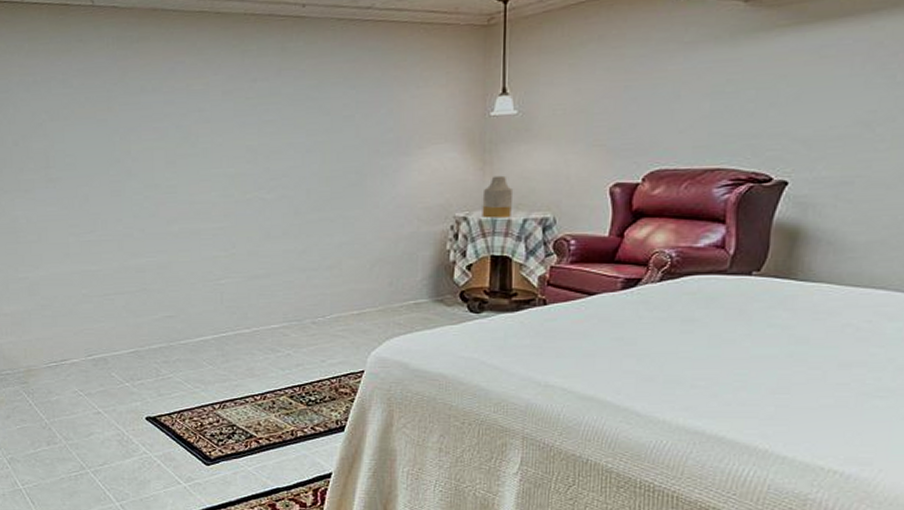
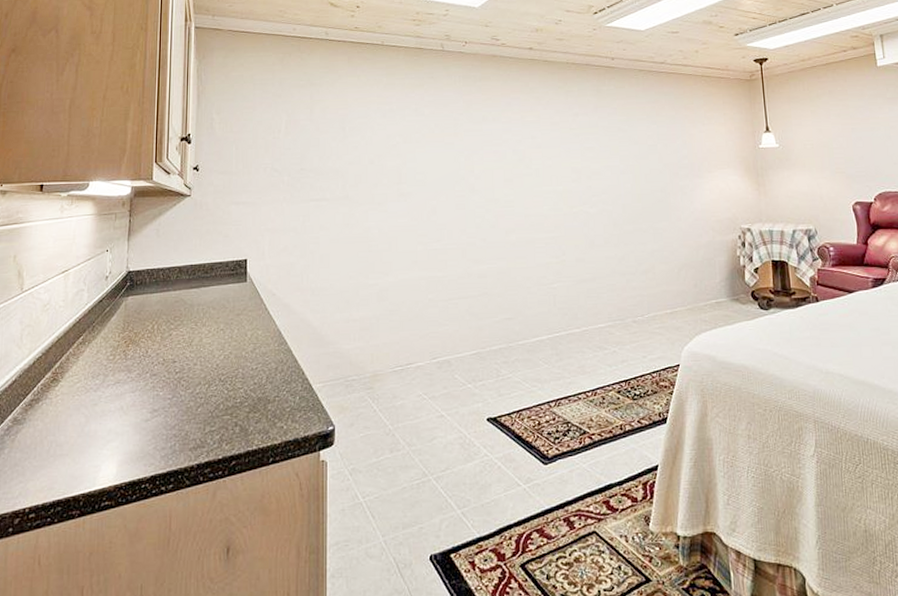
vase: present [482,175,514,219] -> none [760,195,784,230]

